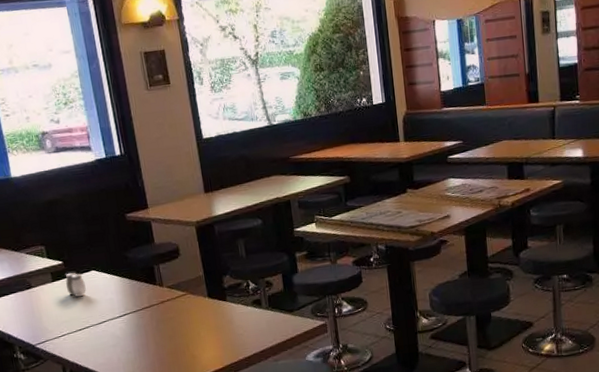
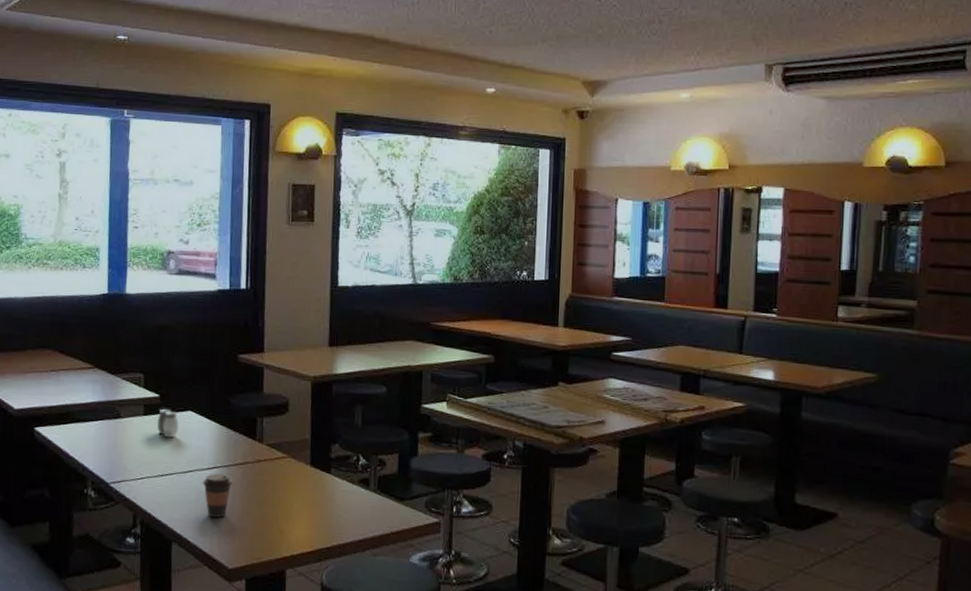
coffee cup: none [117,318,145,356] -> present [202,473,234,518]

